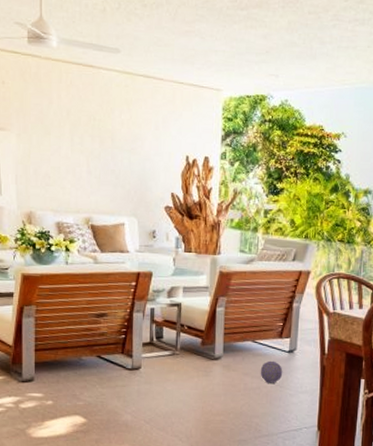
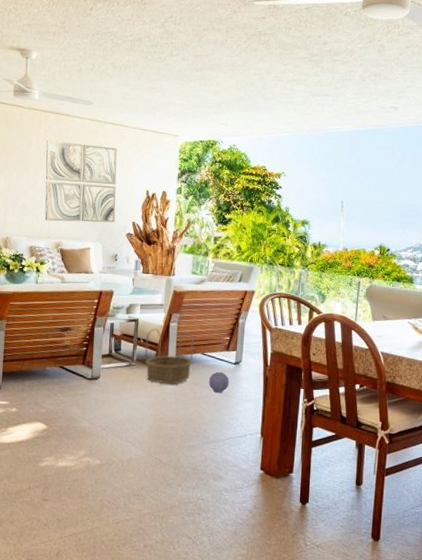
wall art: none [69,96,152,194] -> present [45,139,117,223]
basket: none [189,313,244,375] -> present [144,328,194,385]

